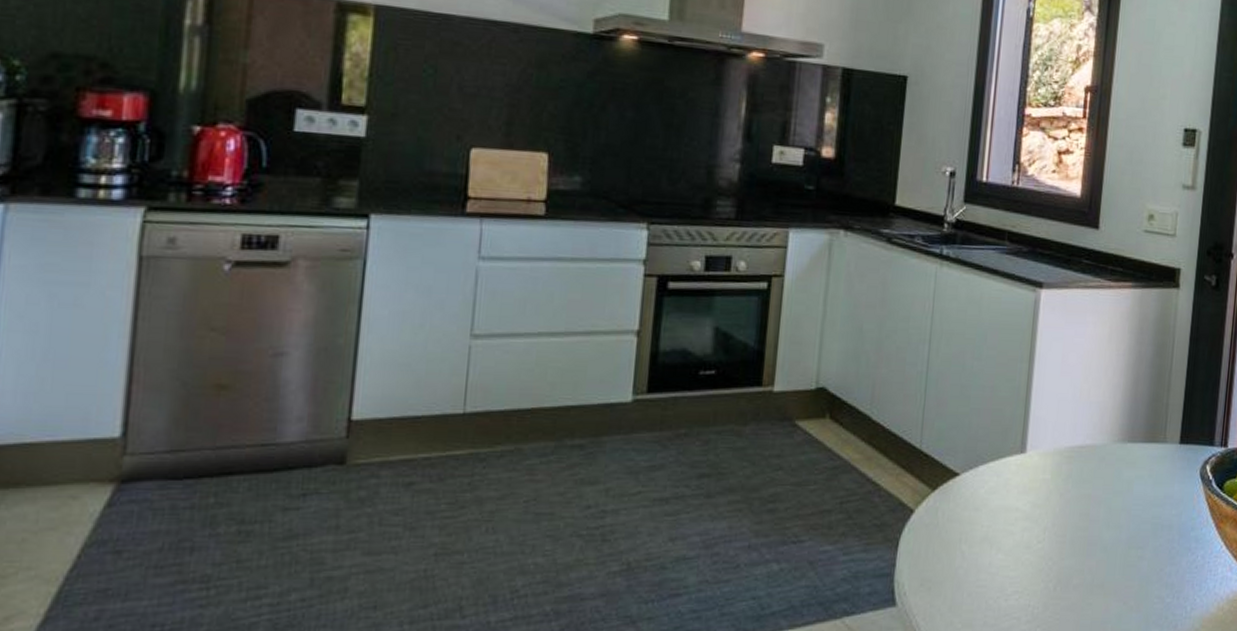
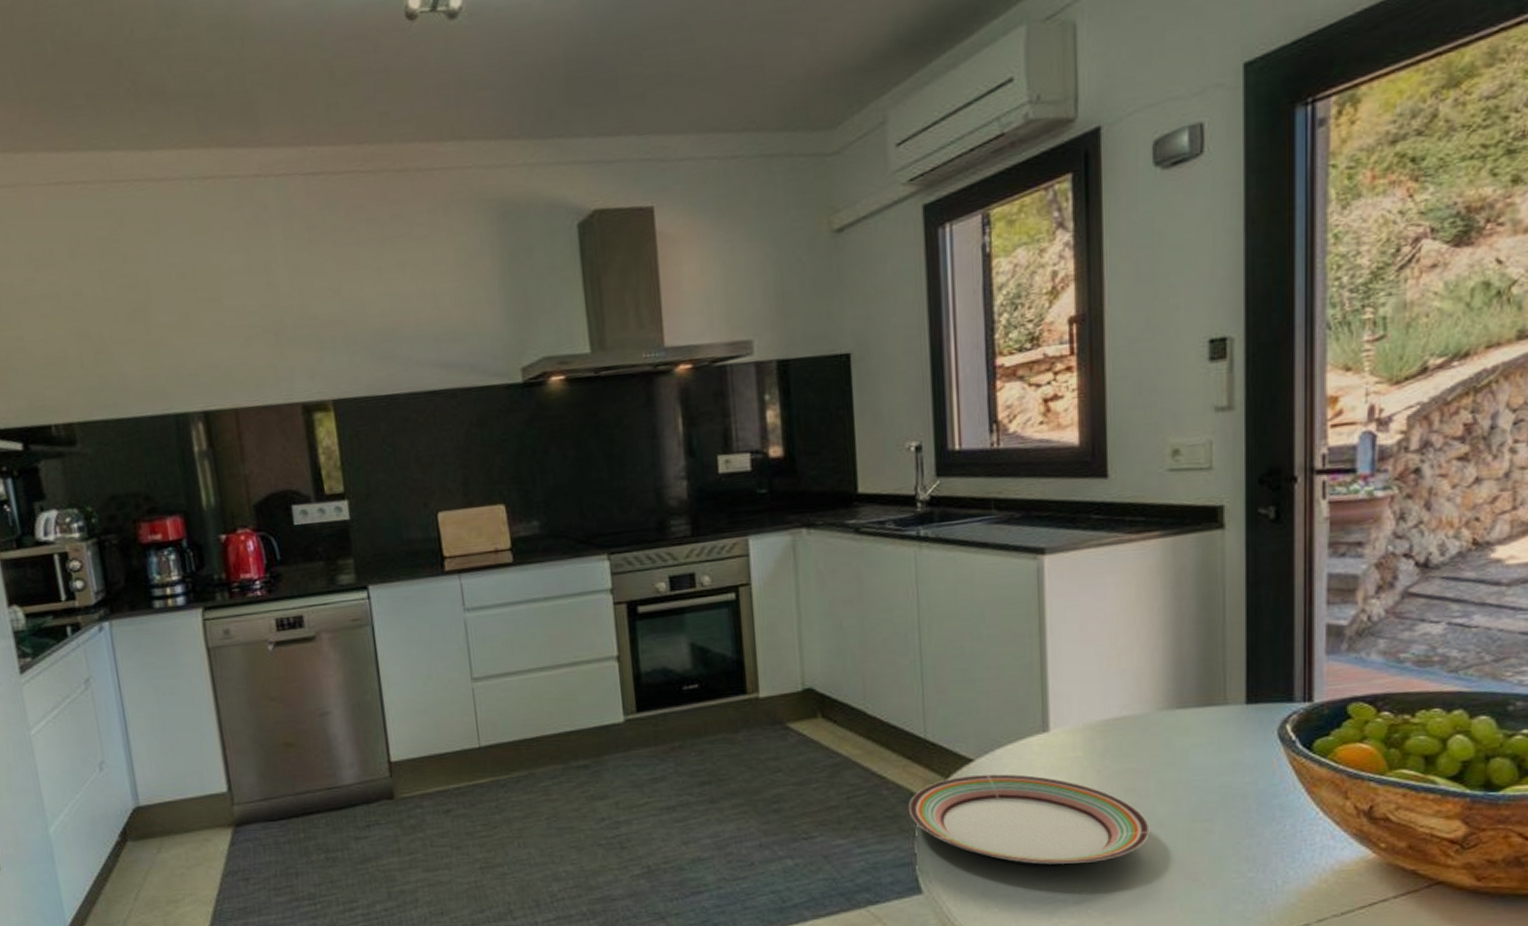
plate: none [895,490,1096,582] -> present [908,774,1150,865]

